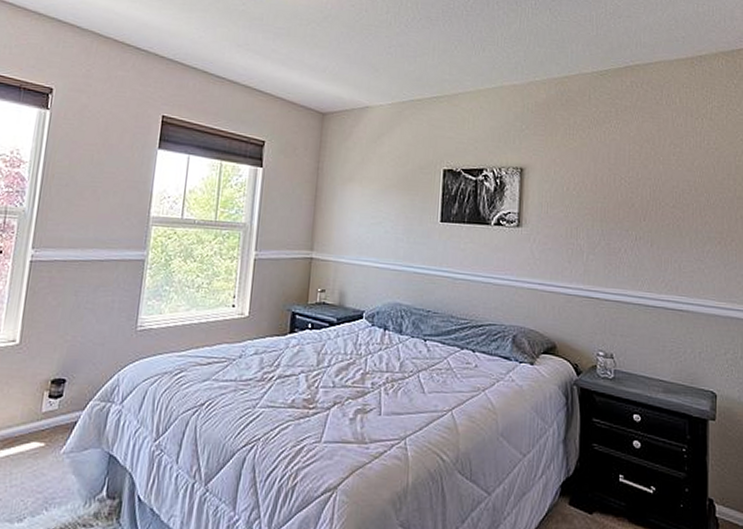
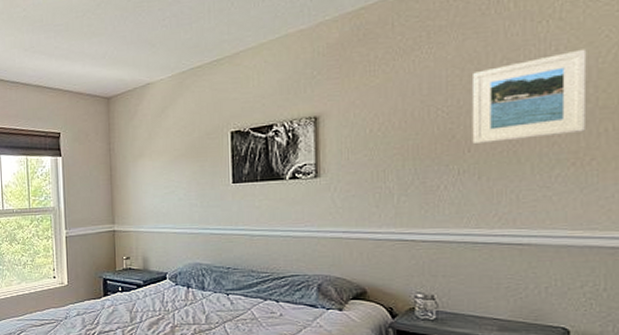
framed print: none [647,146,729,217] -> present [471,48,587,145]

